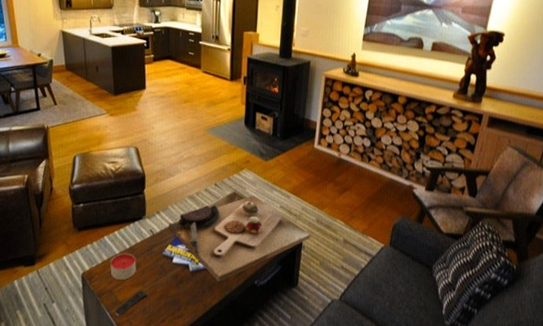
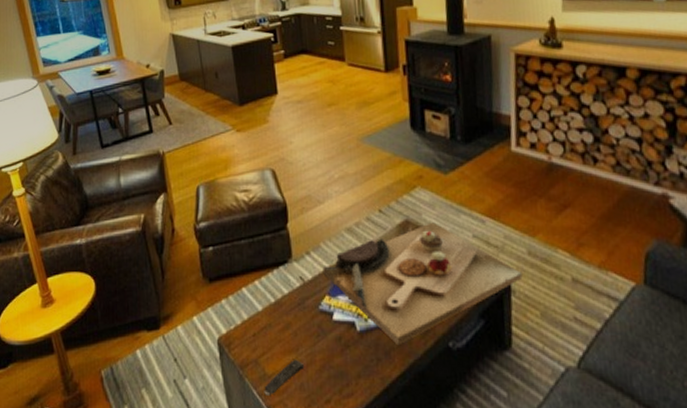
candle: present [110,253,136,280] -> none [252,309,286,345]

